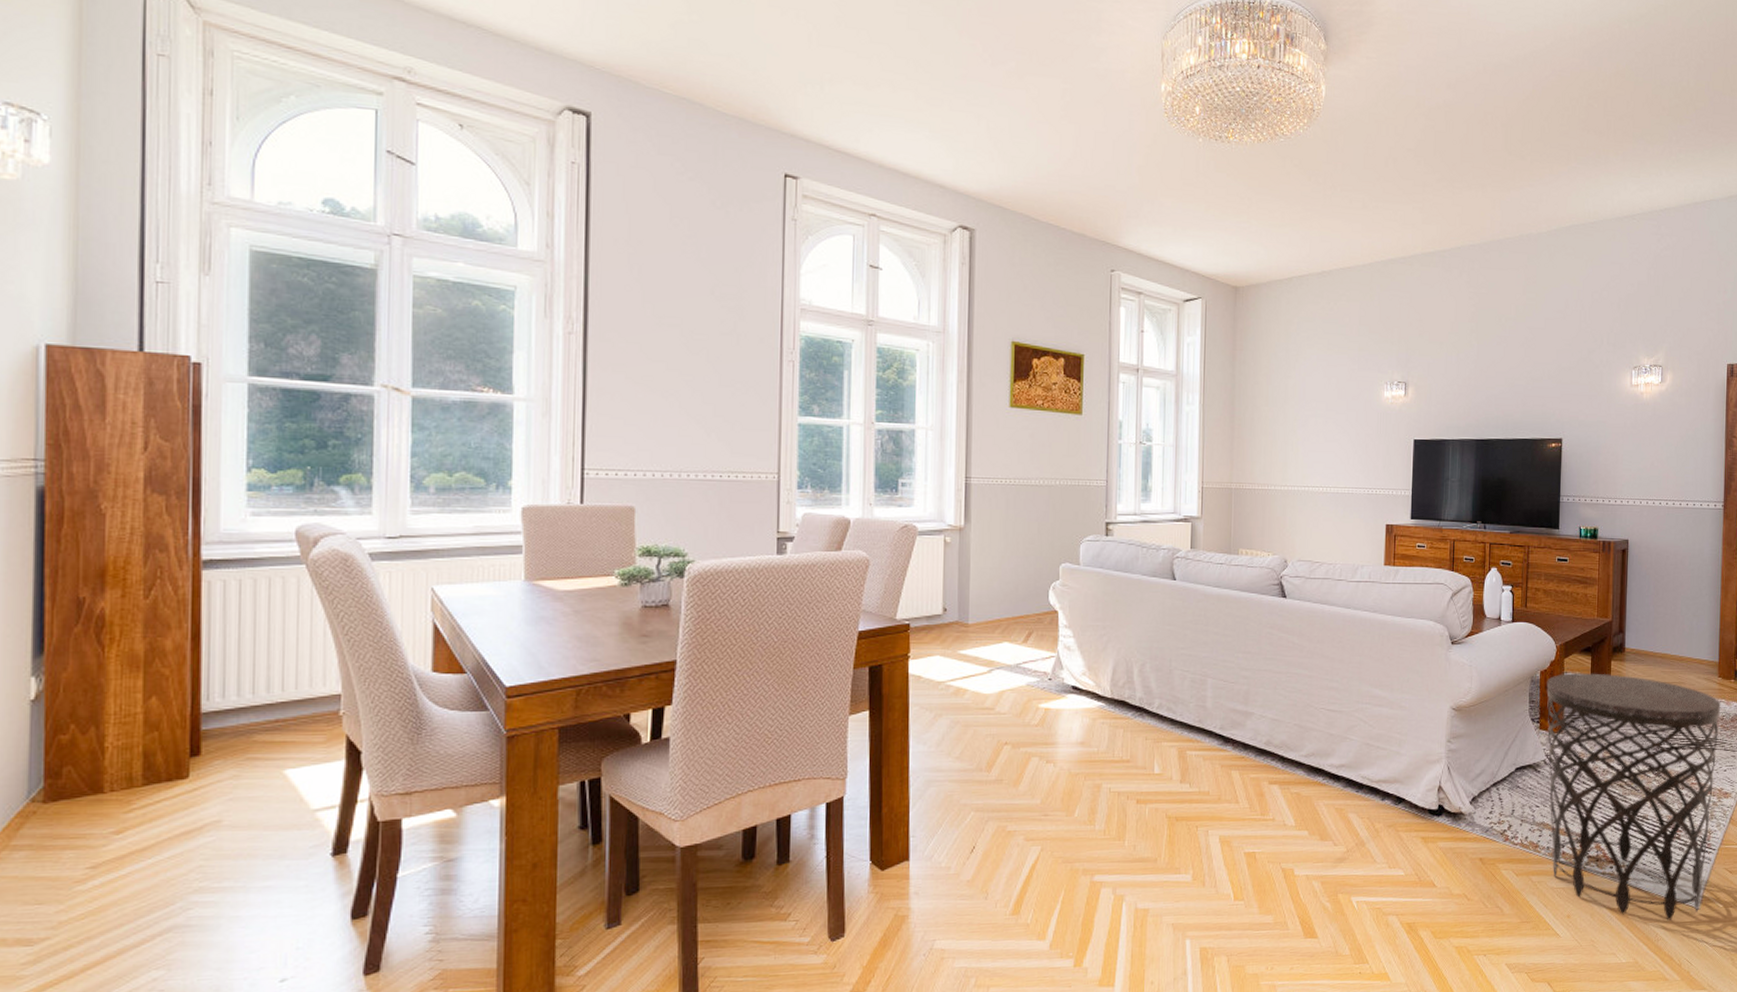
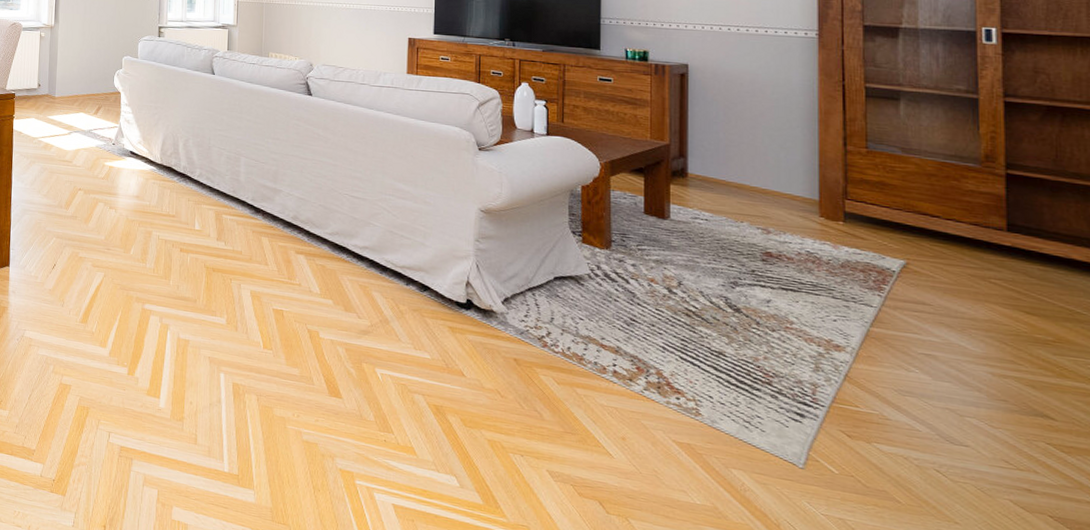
side table: present [1546,673,1721,921] -> none [589,191,825,472]

